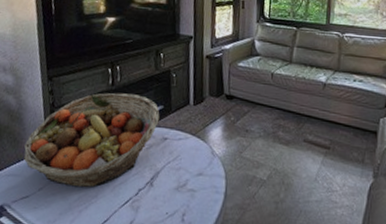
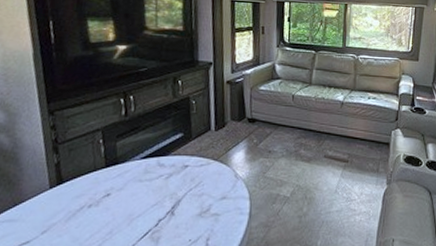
fruit basket: present [23,93,160,188] -> none [21,123,180,225]

